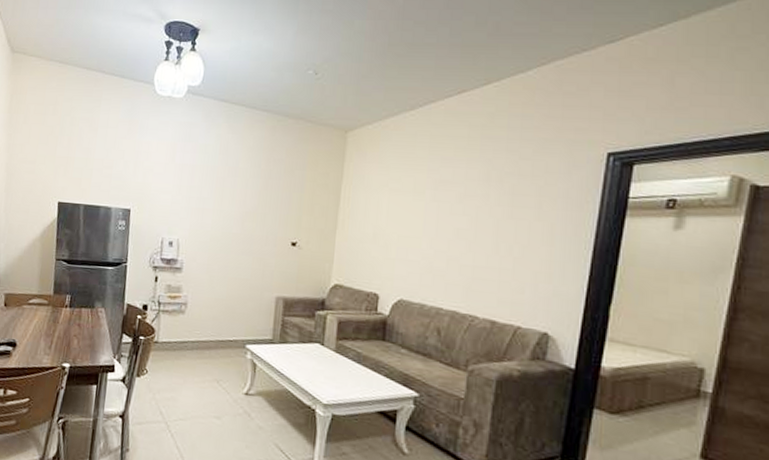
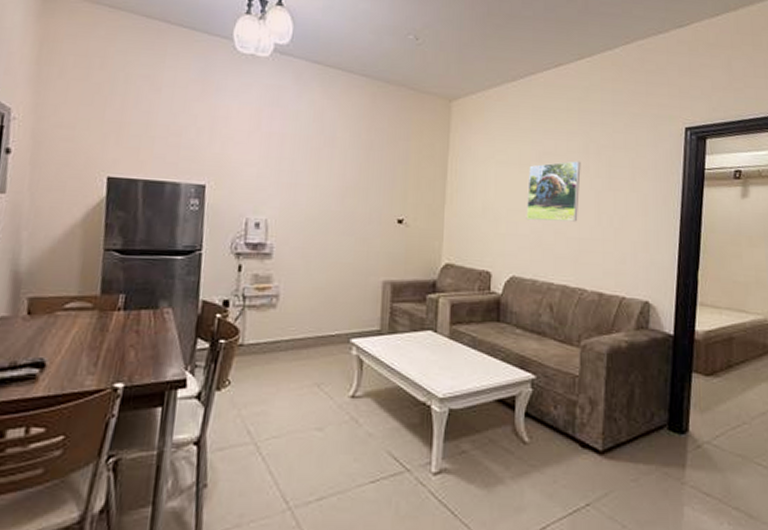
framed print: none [417,189,480,250] -> present [526,161,581,222]

